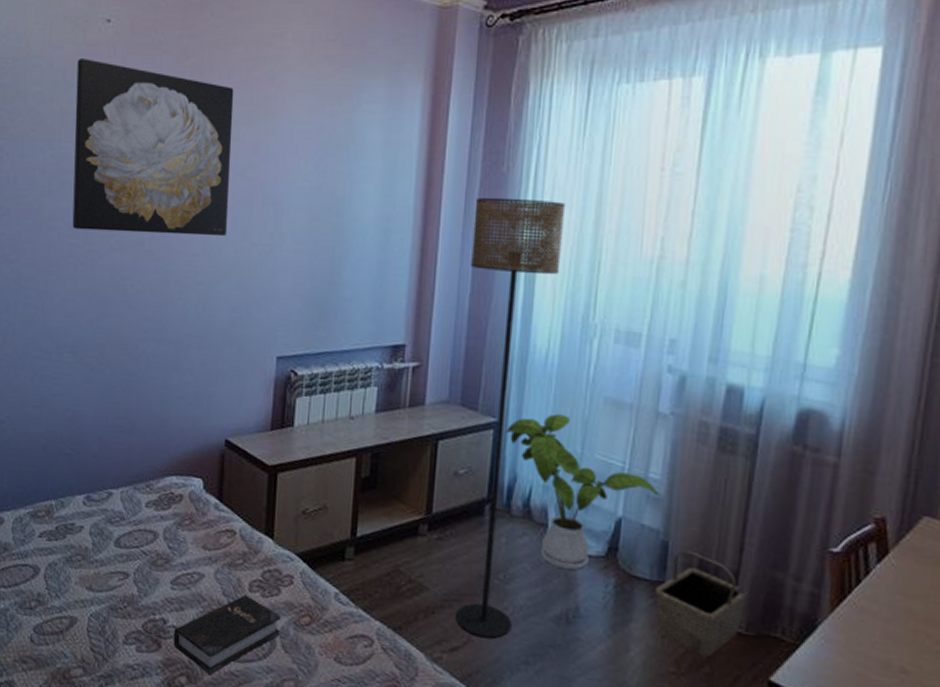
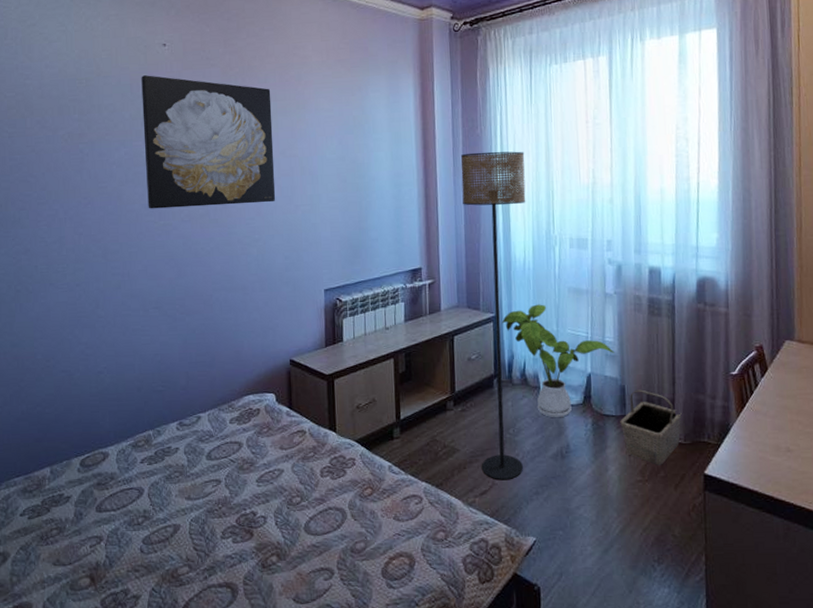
hardback book: present [173,594,281,676] -> none [262,480,349,551]

